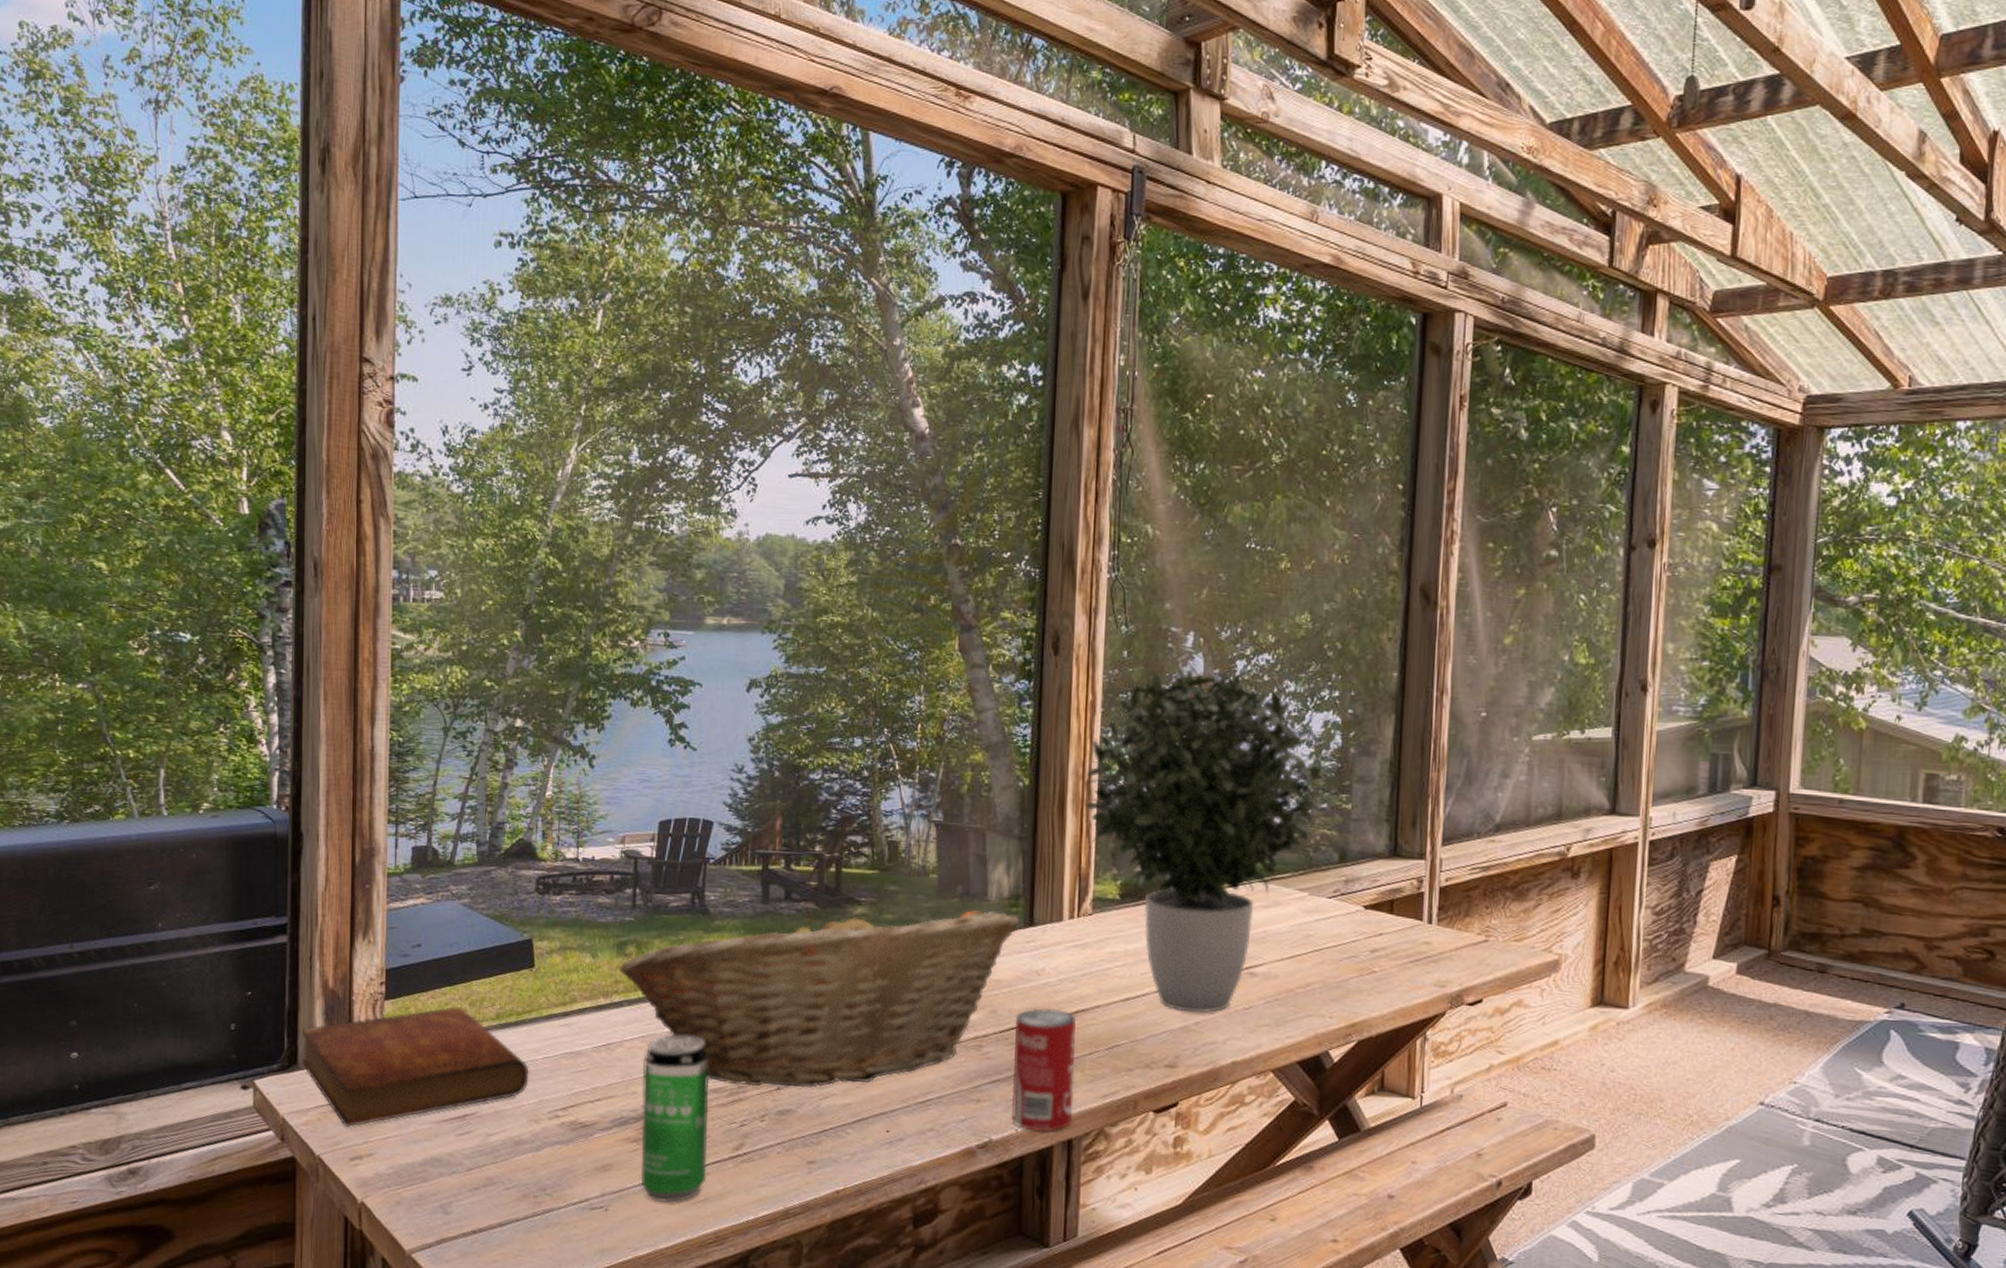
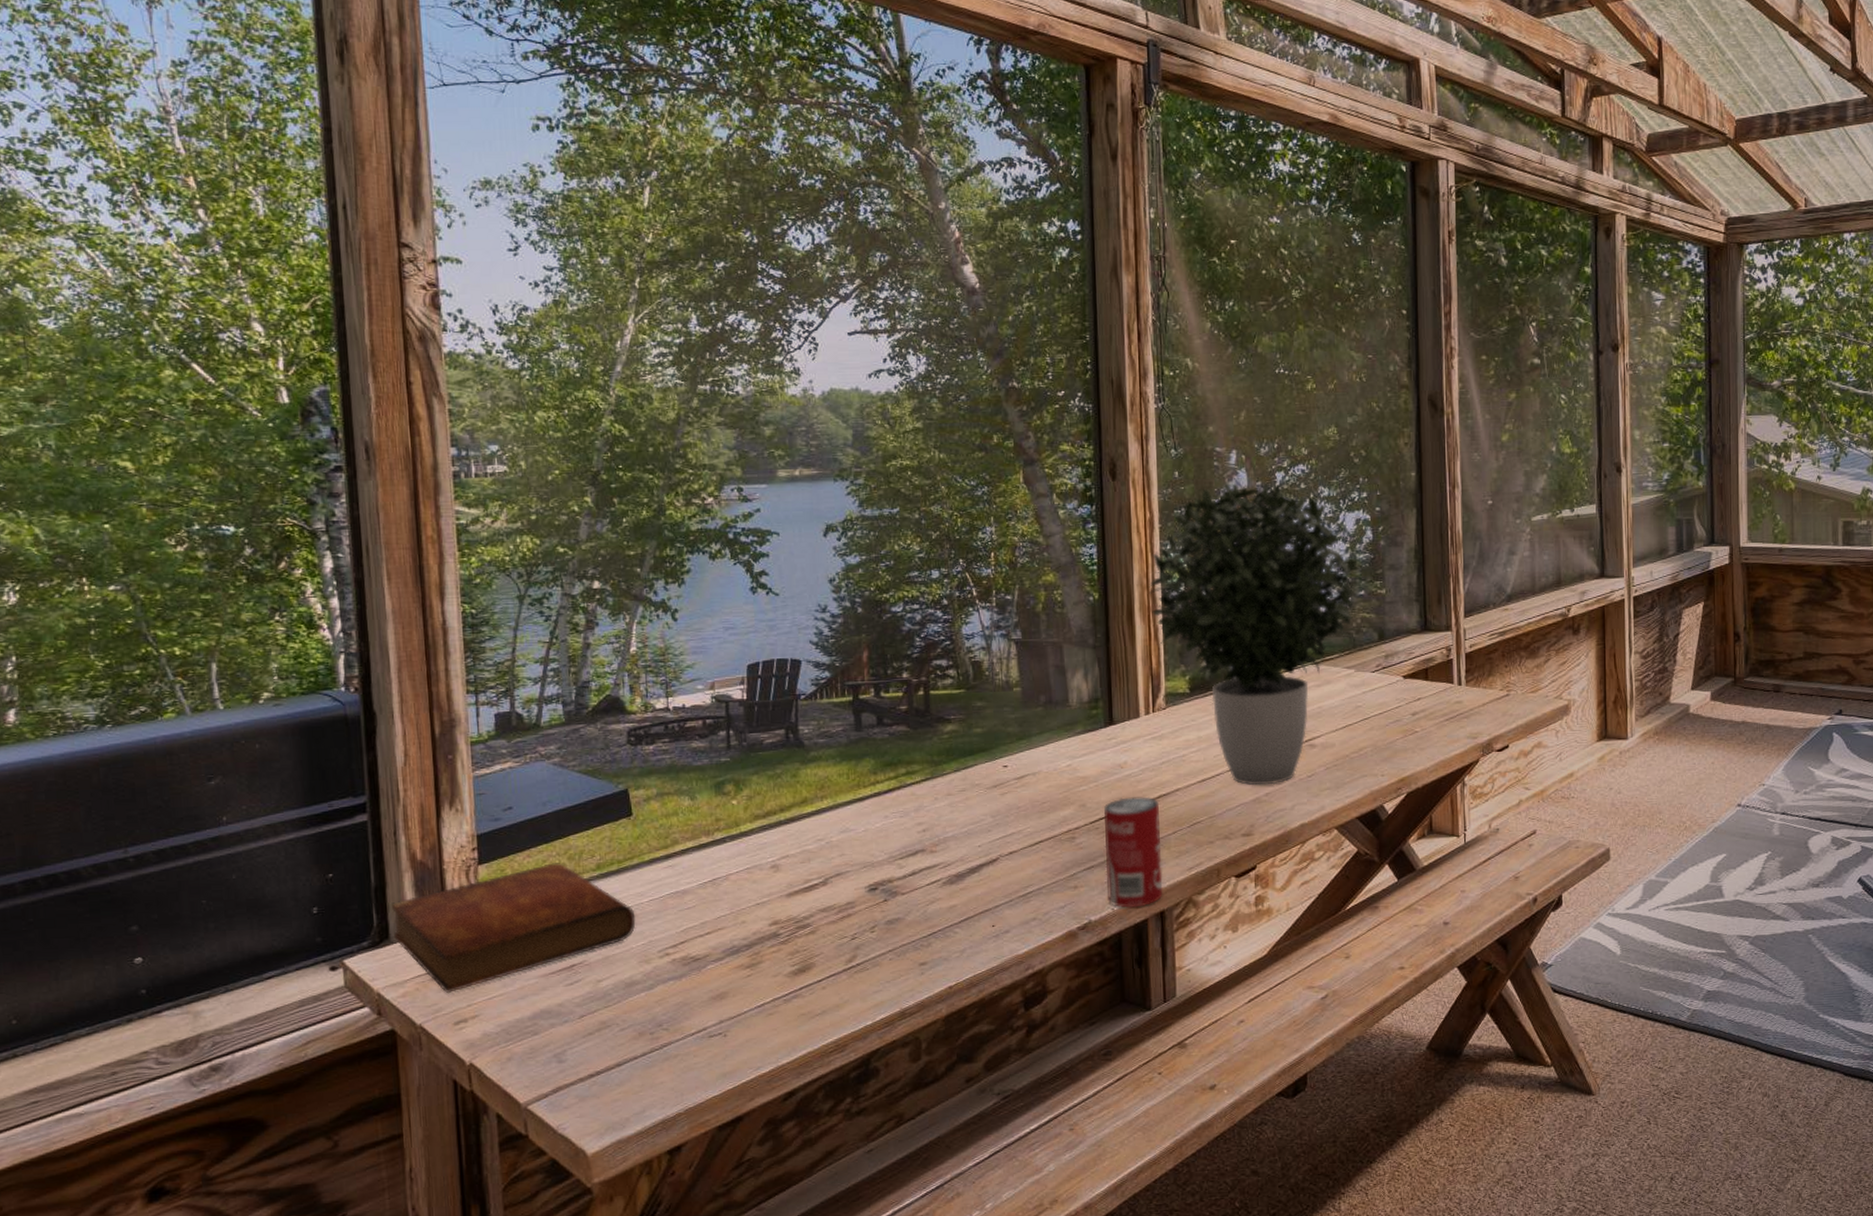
fruit basket: present [619,906,1021,1088] -> none [719,714,1101,902]
beverage can: present [641,1034,710,1203] -> none [751,861,823,1021]

